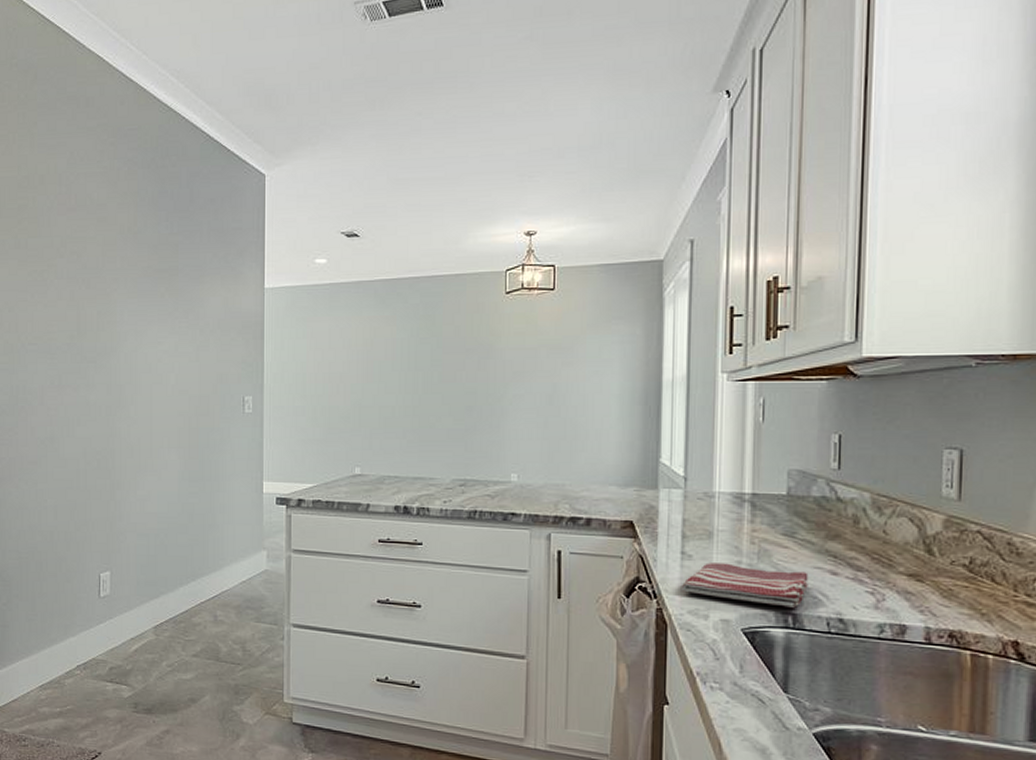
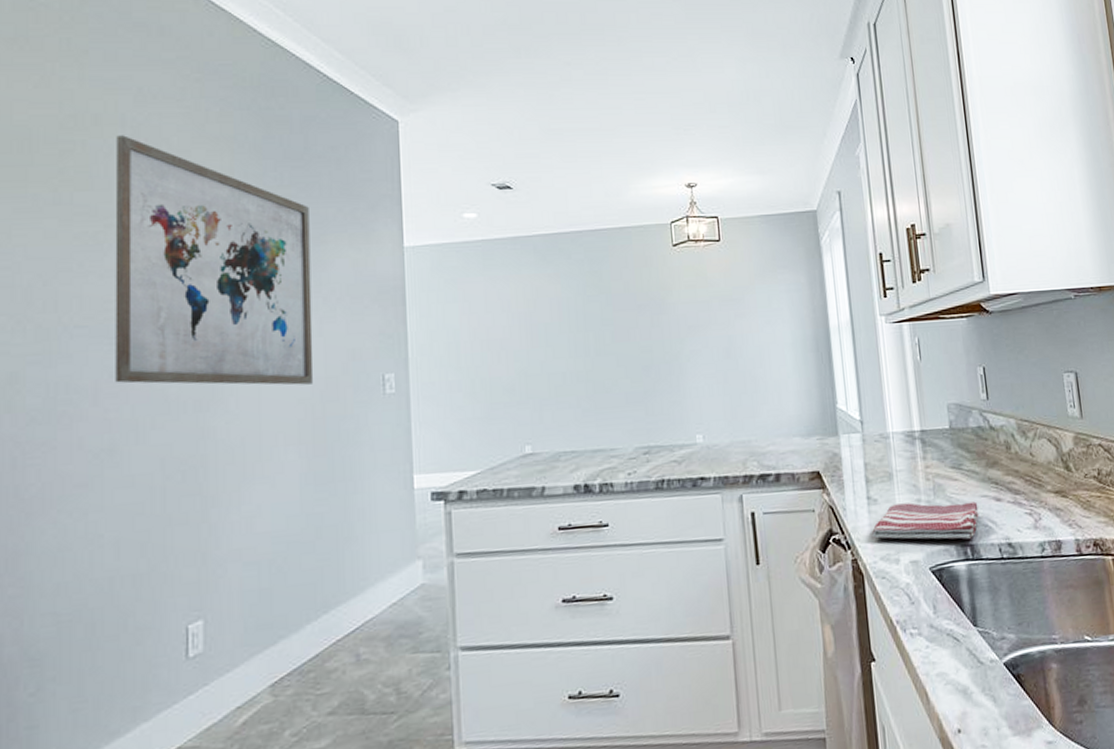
wall art: none [55,192,192,400] -> present [115,135,314,385]

